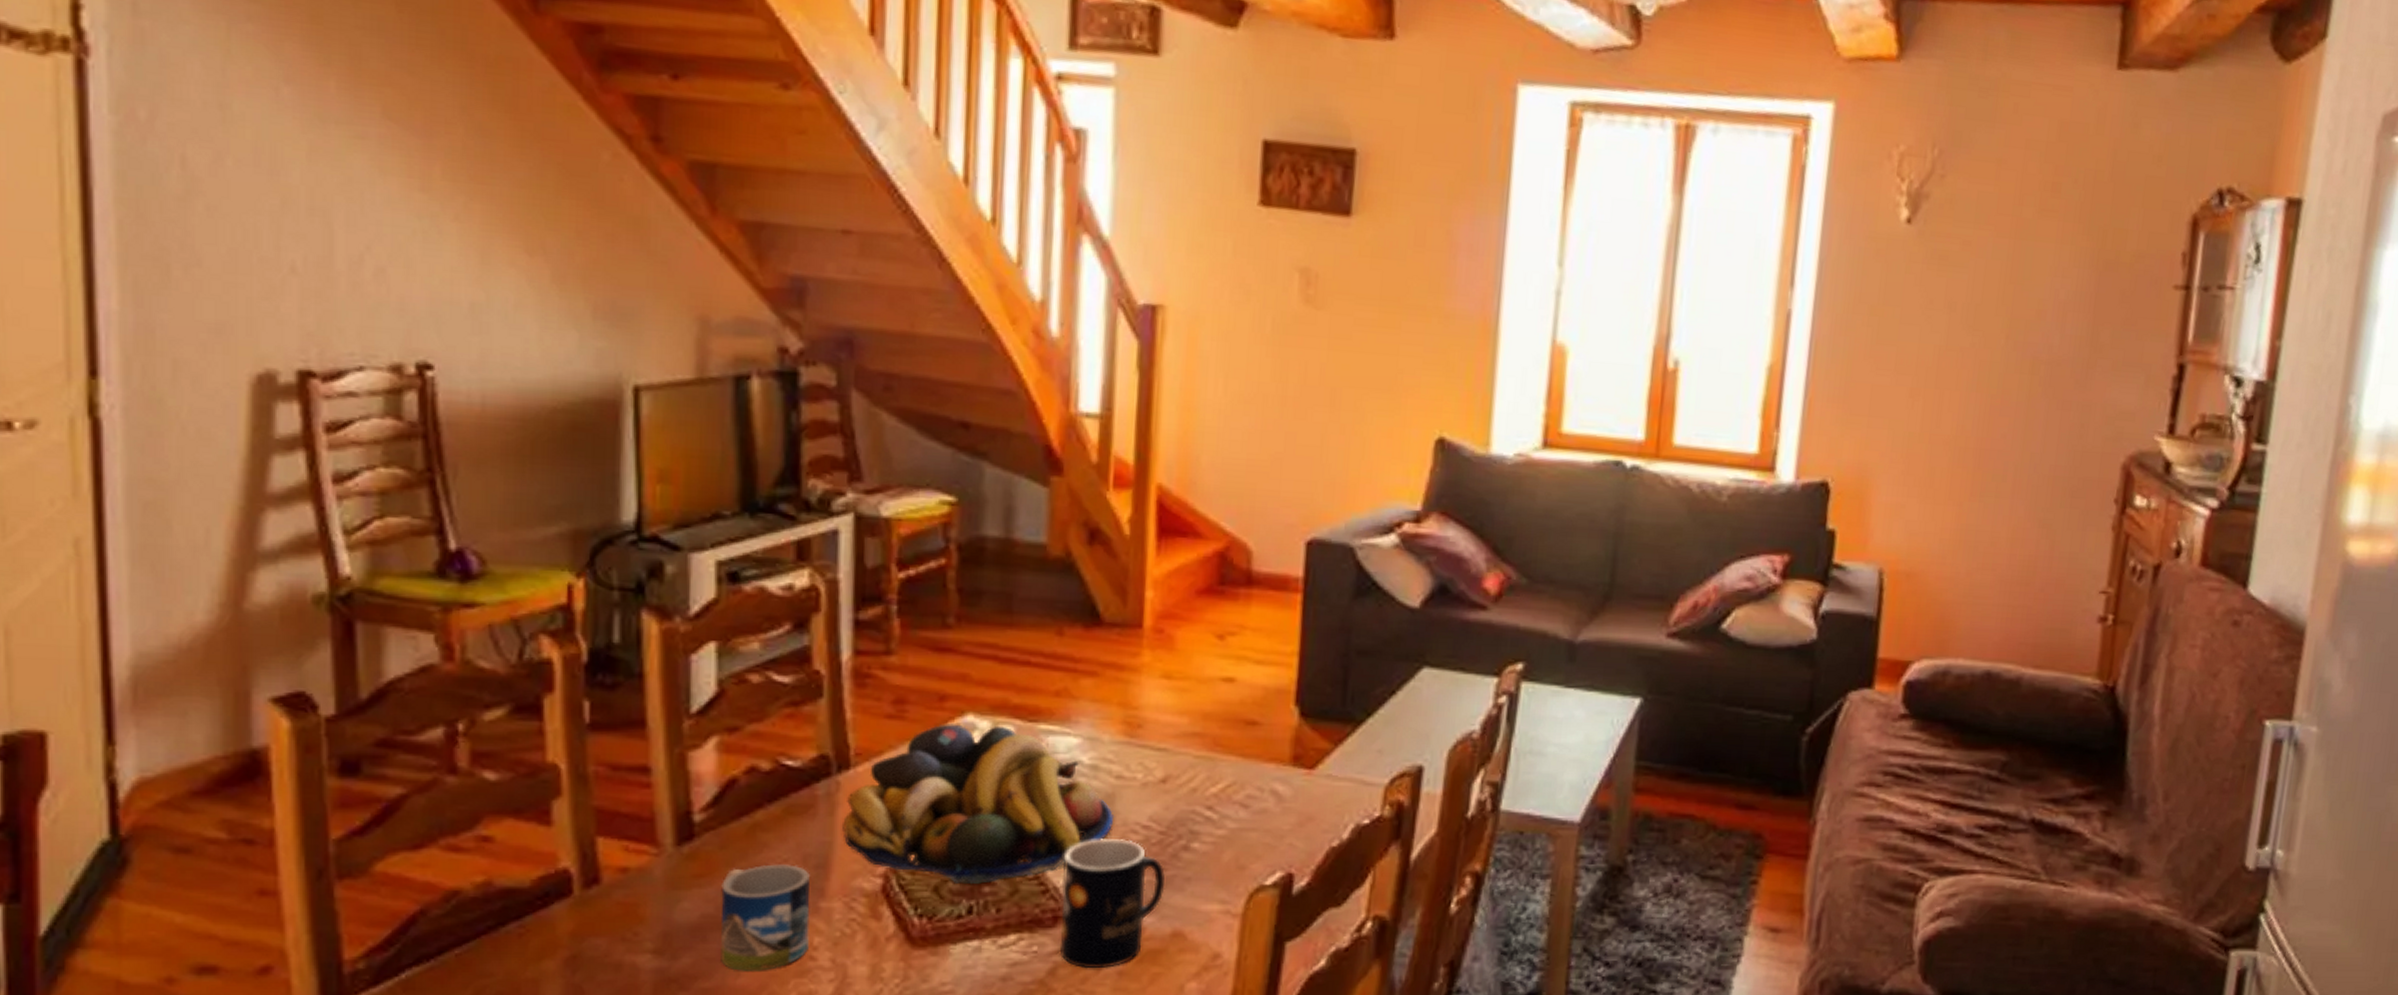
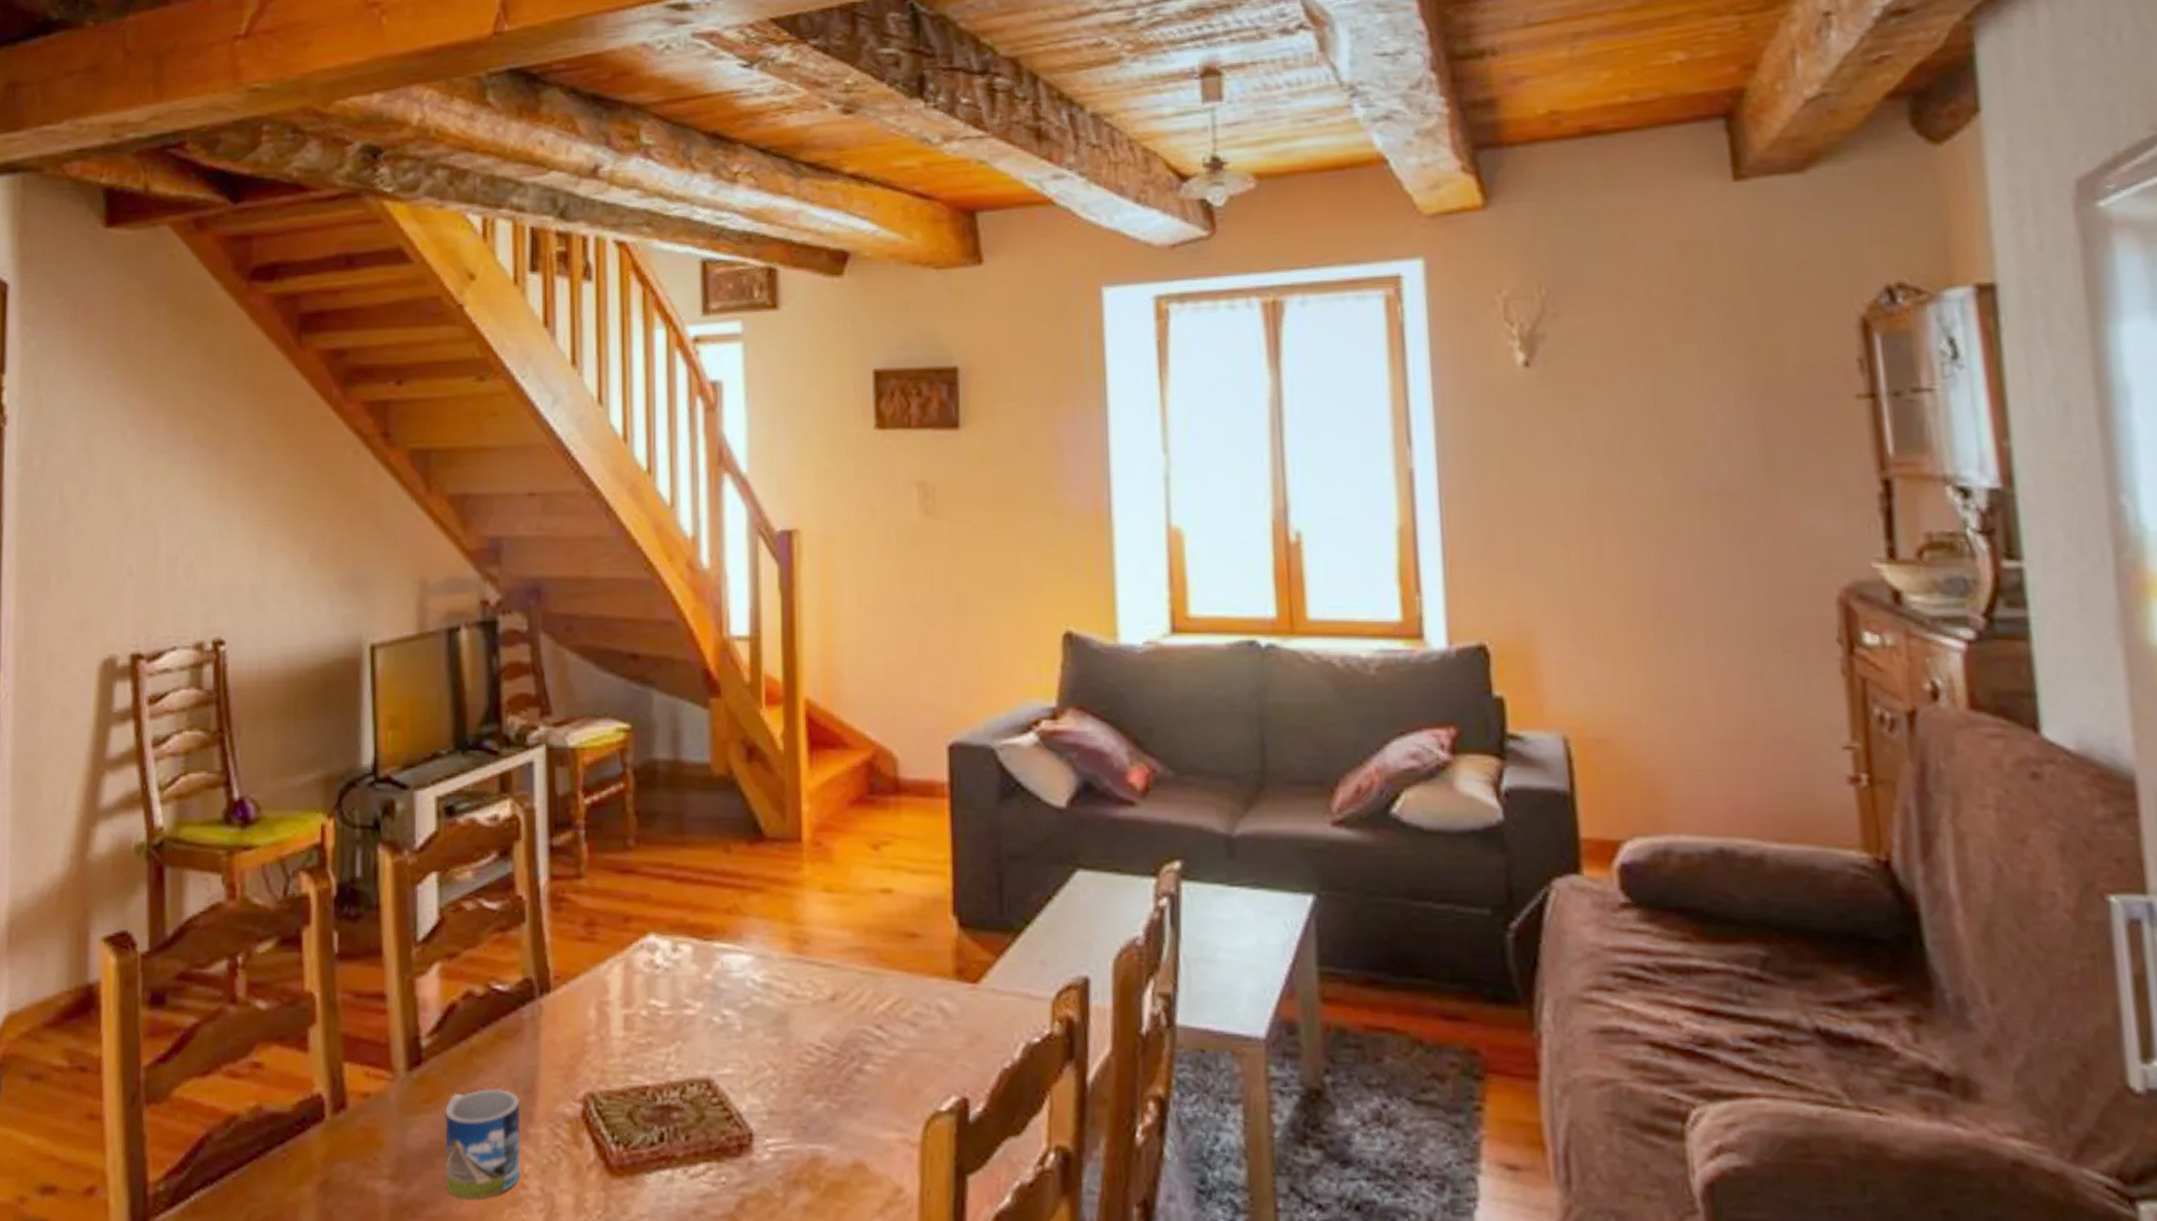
fruit bowl: present [843,724,1115,884] -> none [546,945,789,1109]
mug: present [1060,839,1166,969] -> none [744,1061,843,1203]

